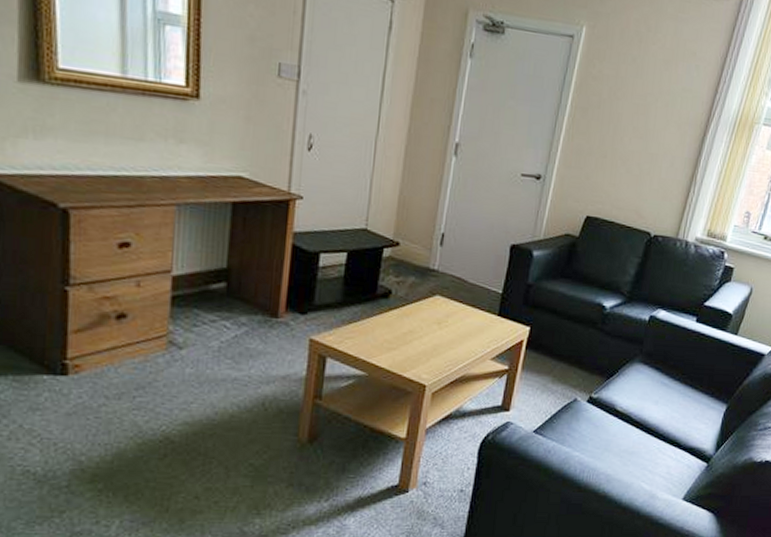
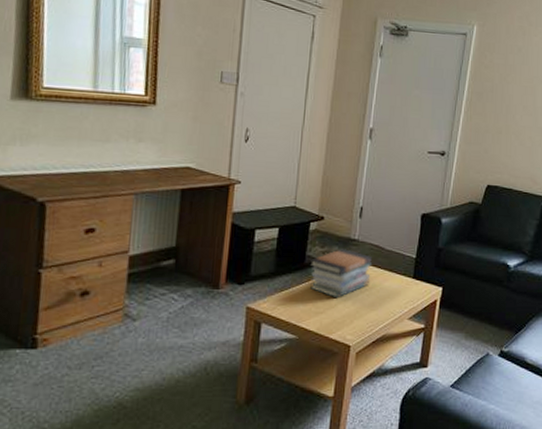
book stack: none [381,279,454,334] -> present [309,249,373,299]

